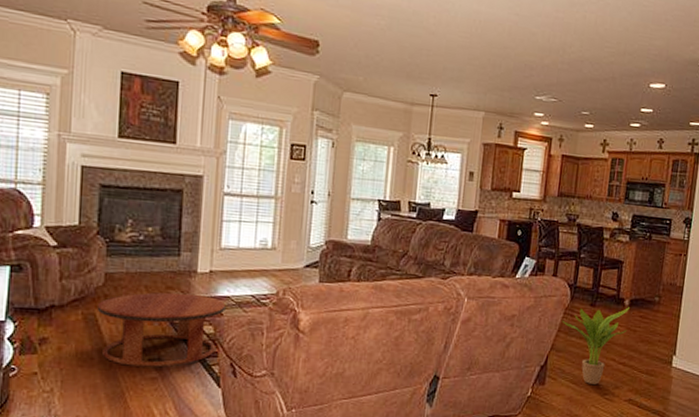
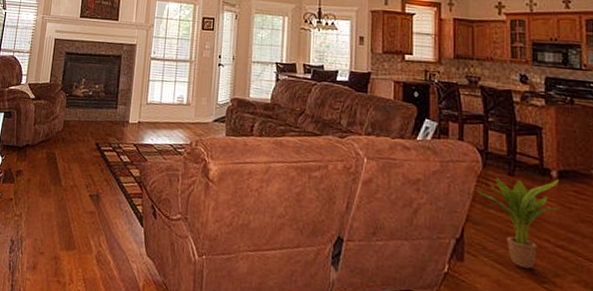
coffee table: present [97,292,226,367] -> none [56,138,150,203]

